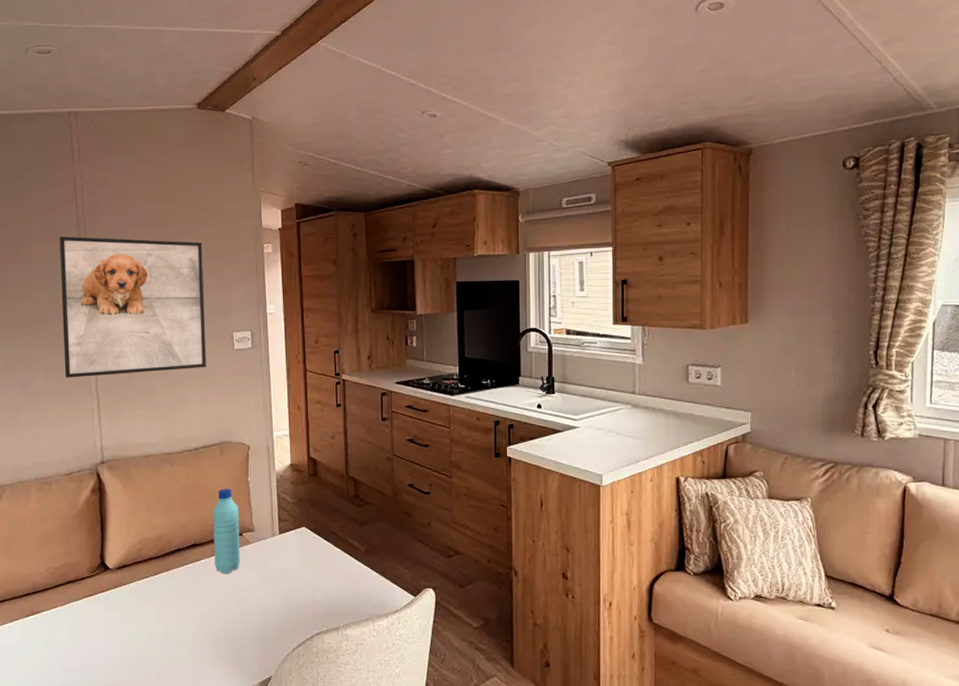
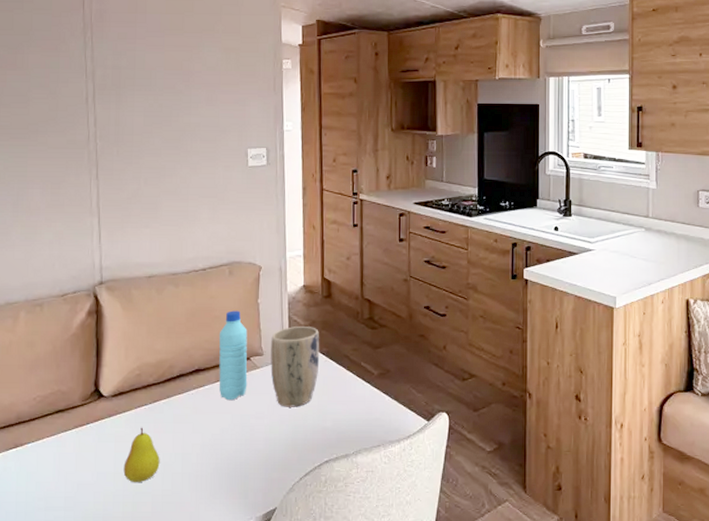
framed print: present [59,236,206,378] -> none [63,44,219,193]
fruit: none [130,598,162,650] -> present [123,427,160,483]
plant pot: none [261,504,308,581] -> present [270,327,320,407]

